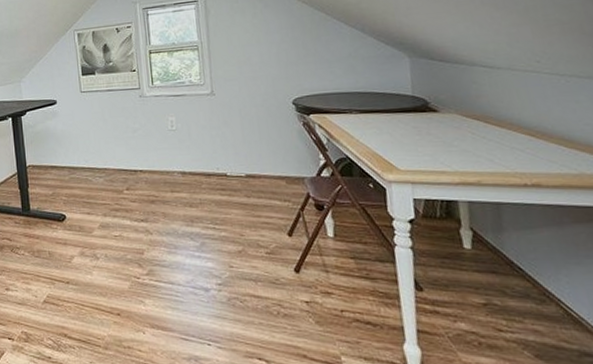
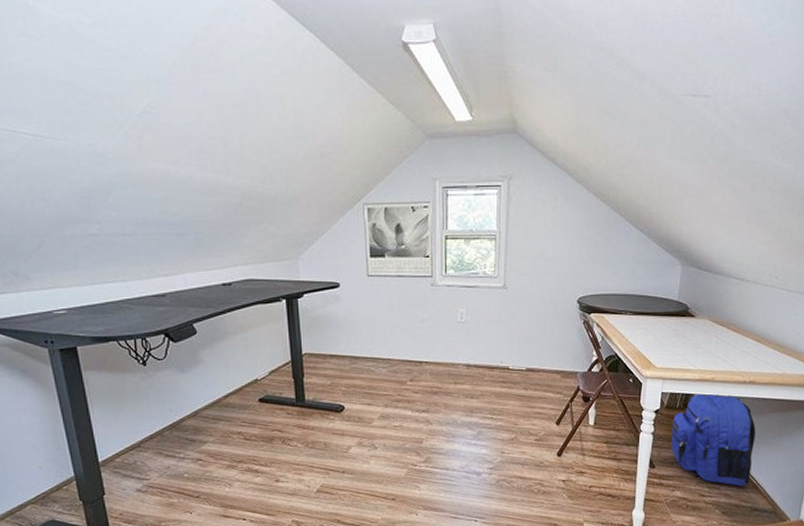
backpack: none [435,200,567,321] -> present [671,393,756,487]

